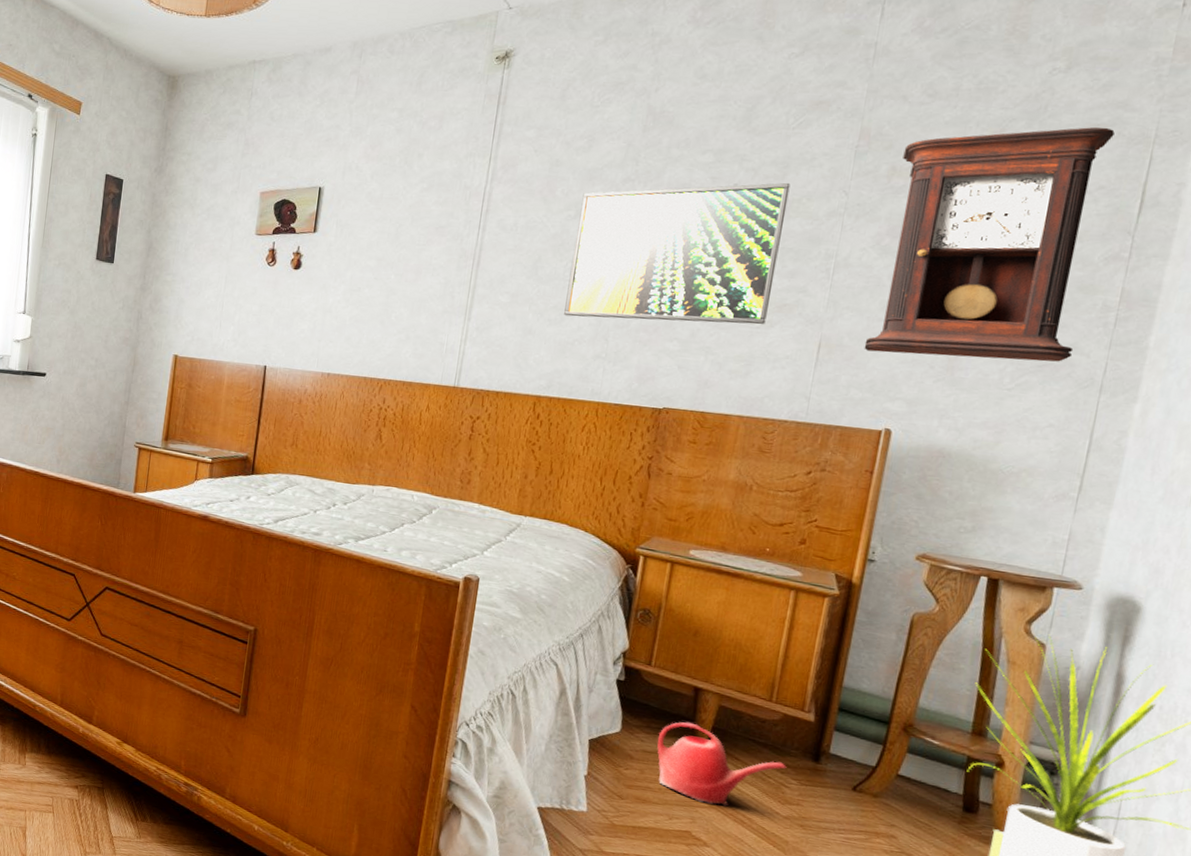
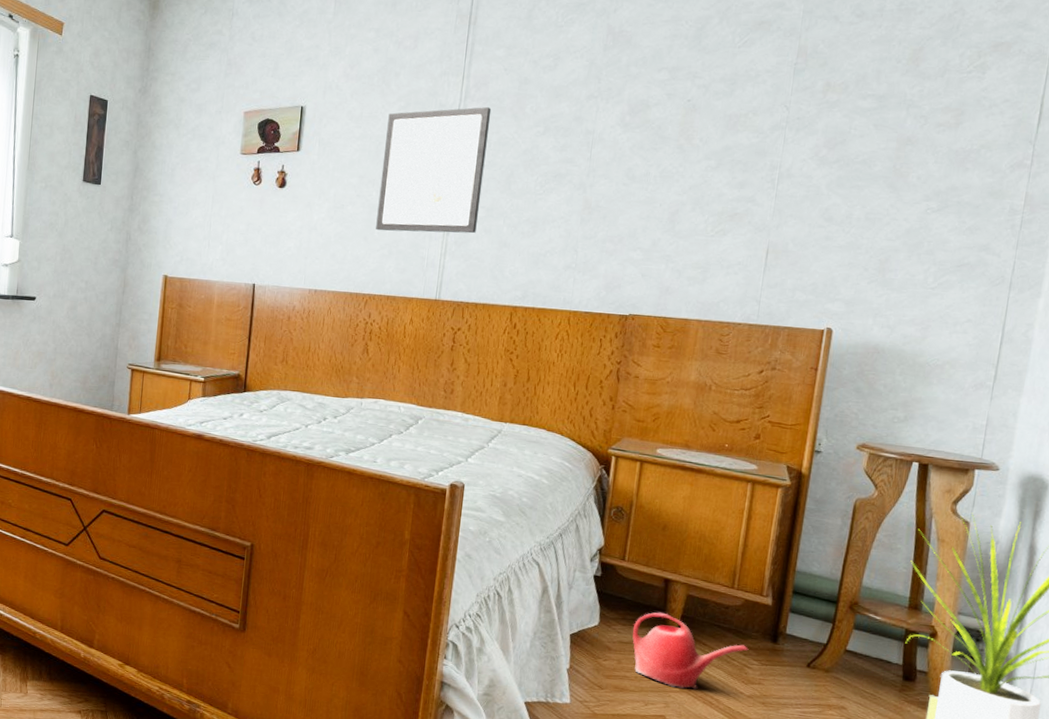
wall art: none [393,189,520,320] -> present [376,106,492,234]
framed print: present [564,182,791,325] -> none [536,98,738,233]
pendulum clock: present [864,127,1115,362] -> none [806,45,1016,262]

